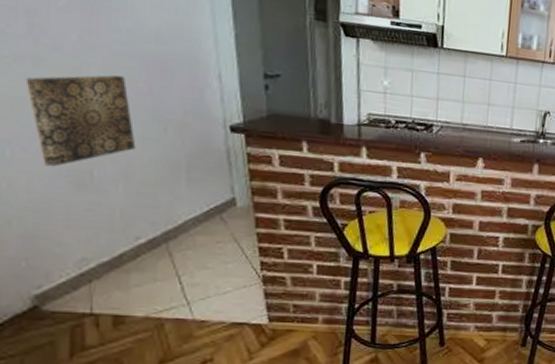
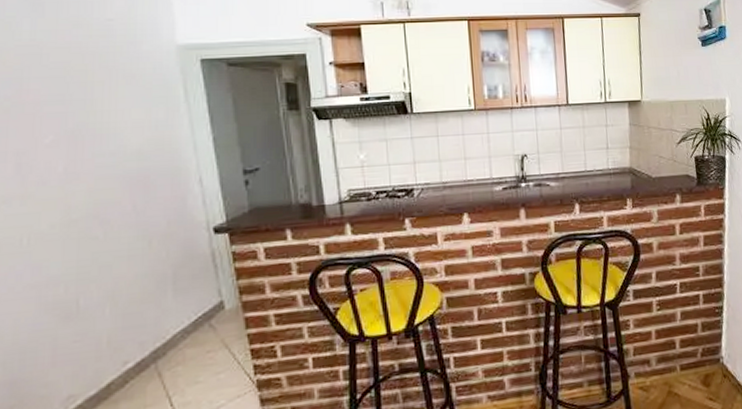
wall art: present [25,75,136,167] -> none [13,197,122,303]

